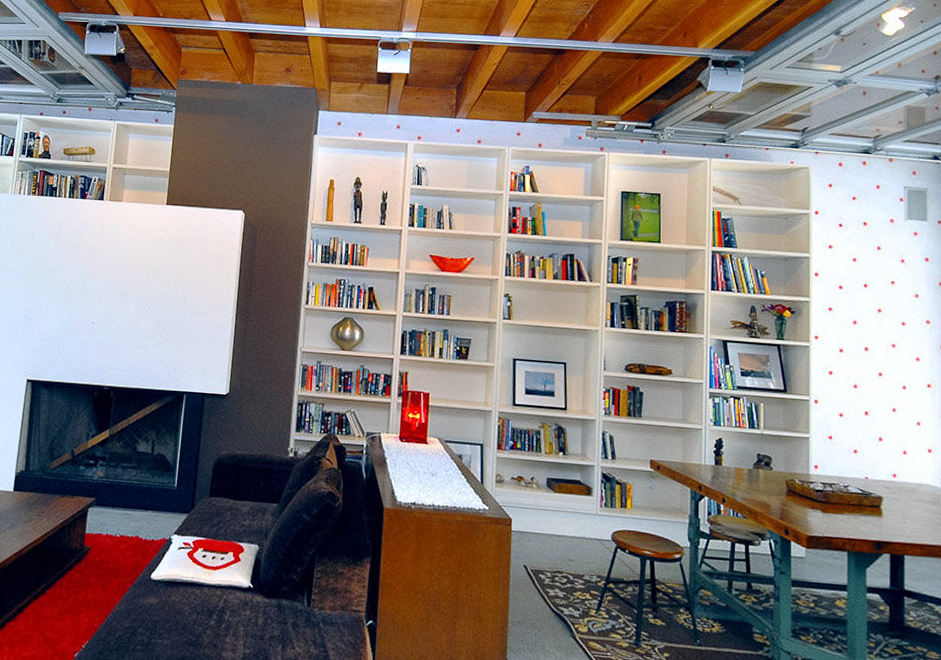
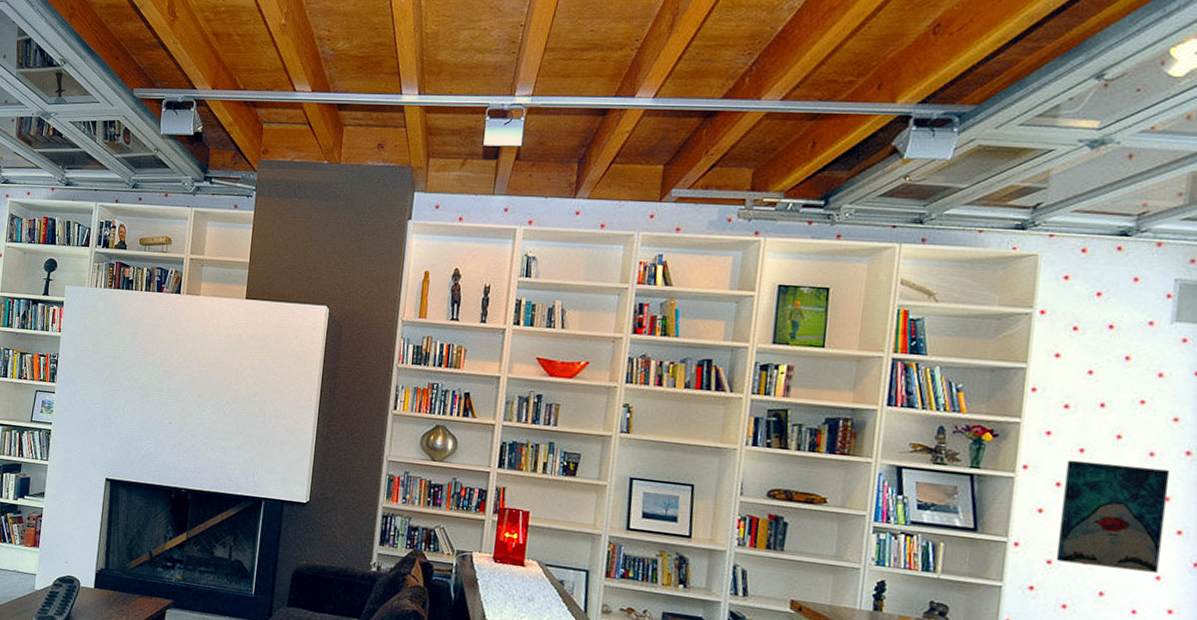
wall art: none [845,330,918,419] -> present [1055,460,1170,573]

